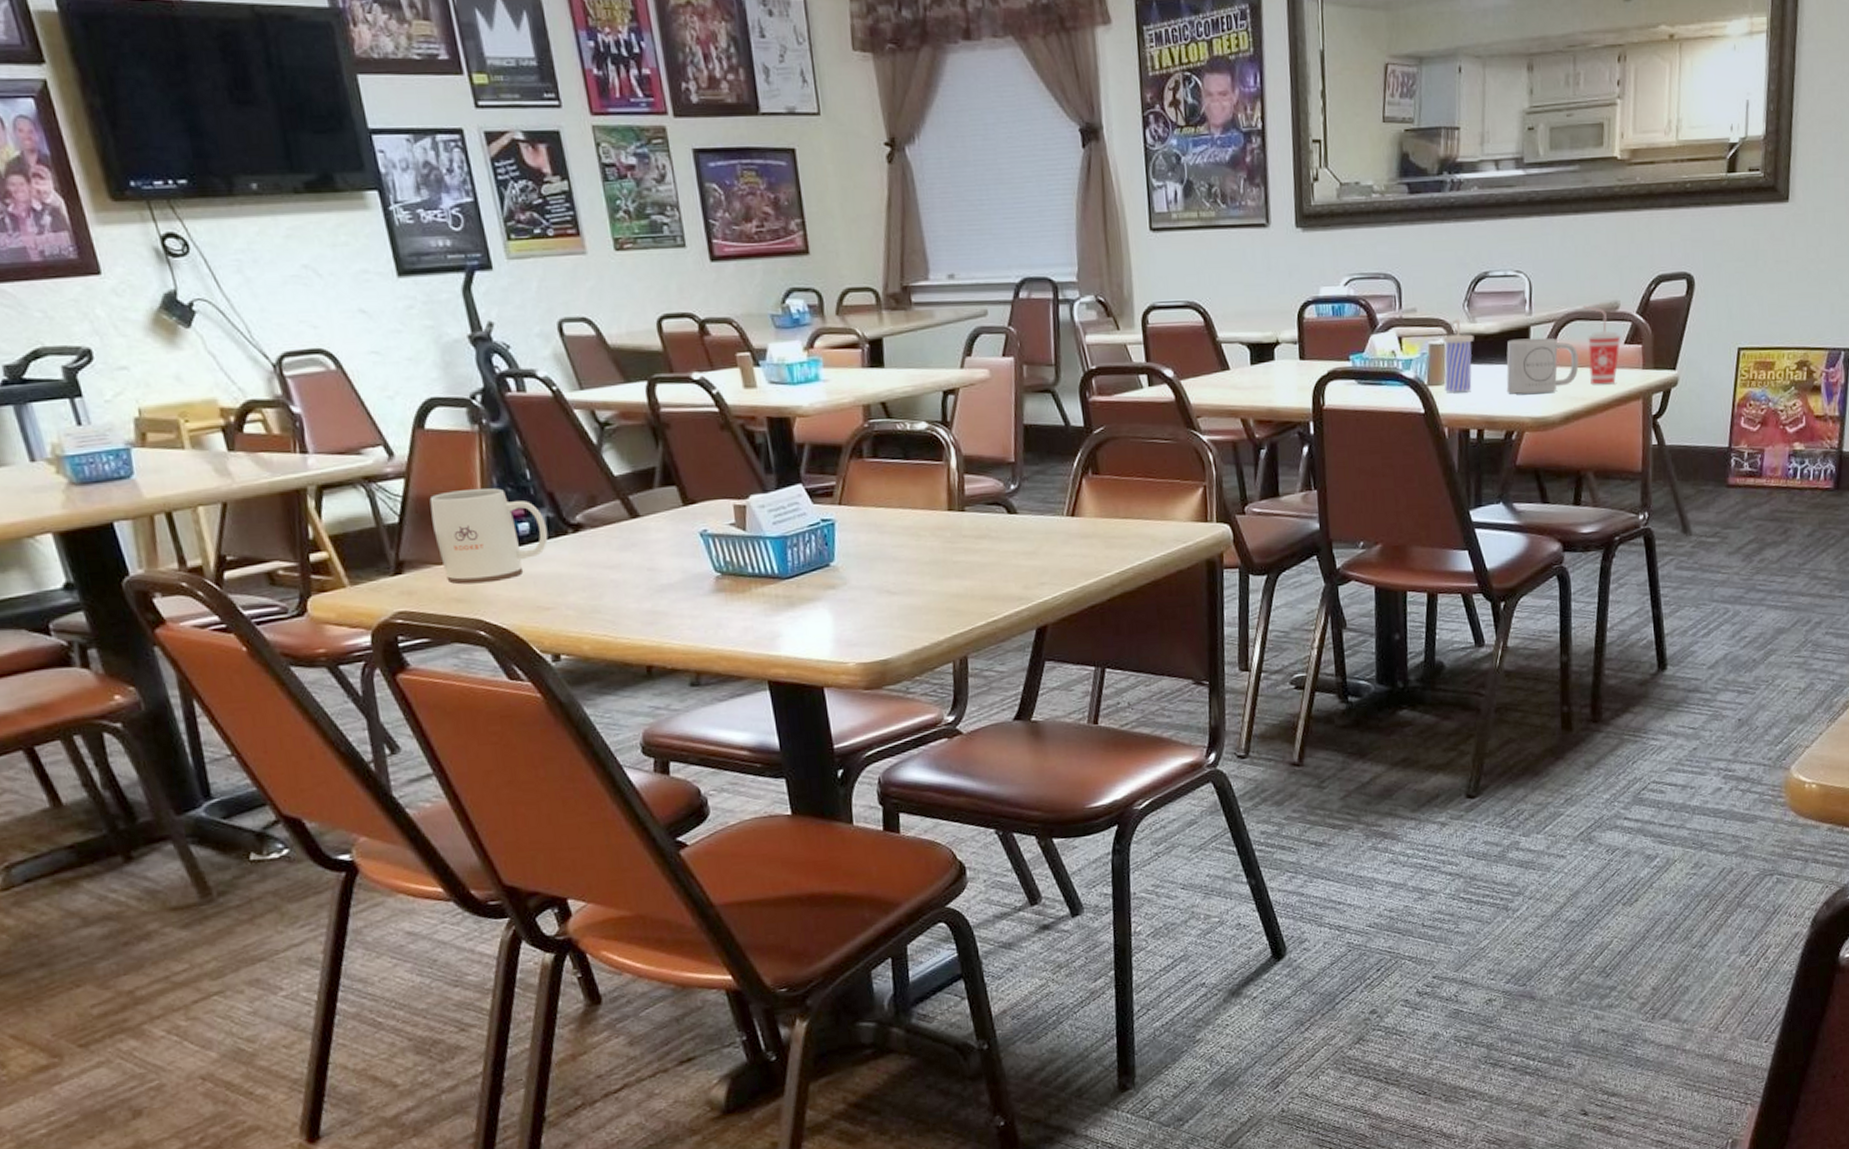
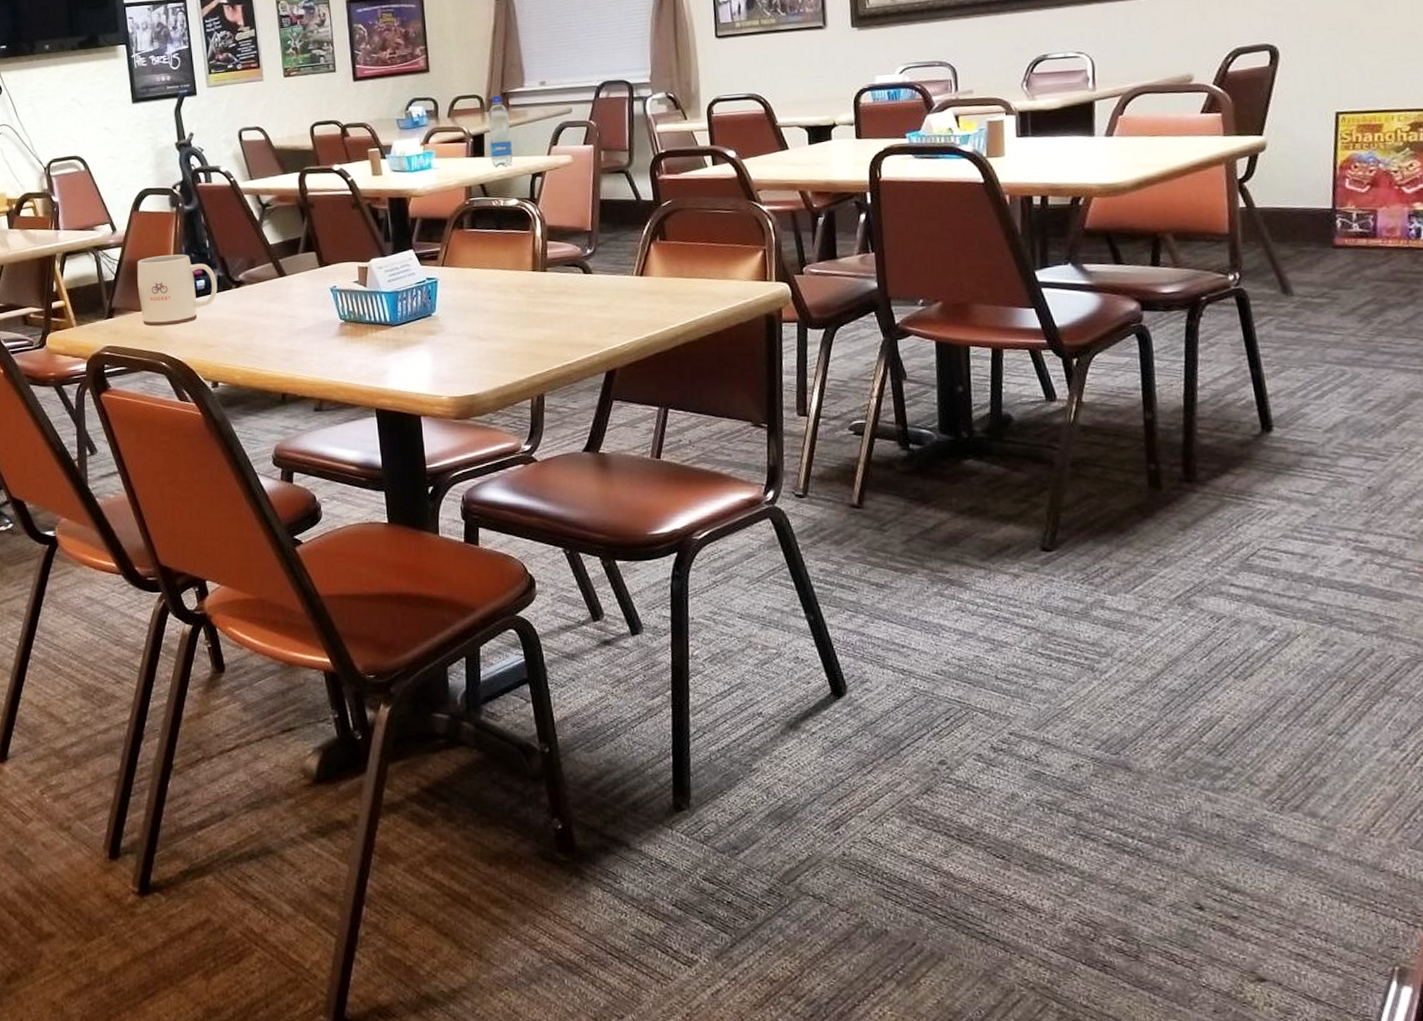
bottle: none [885,289,919,382] -> present [487,95,513,168]
beverage cup: present [1443,319,1474,392] -> none [1001,97,1035,163]
mug: present [1506,337,1579,395] -> none [1069,110,1150,163]
beverage cup: present [1582,305,1621,384] -> none [1151,79,1197,152]

